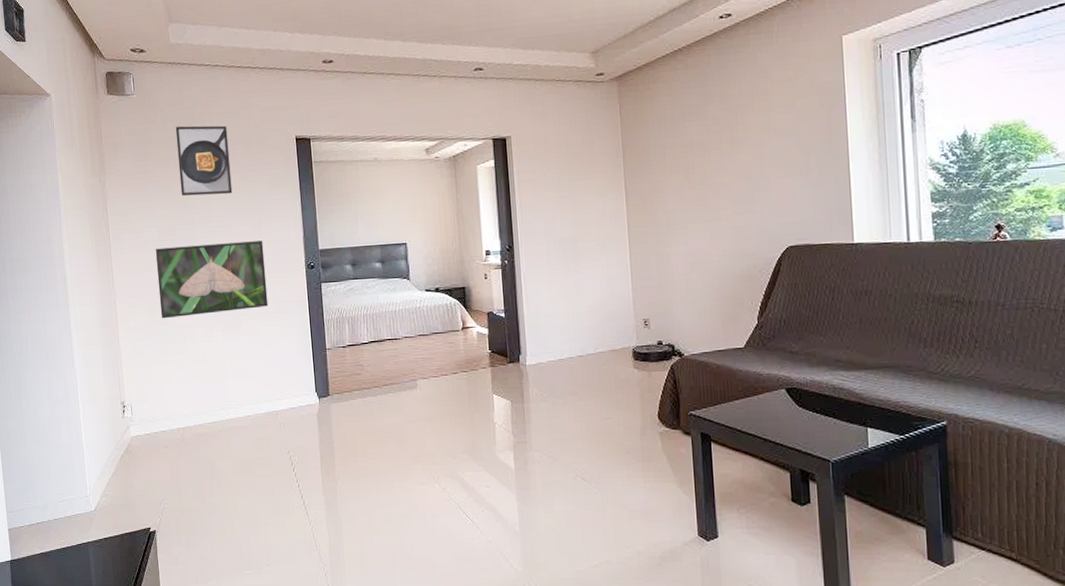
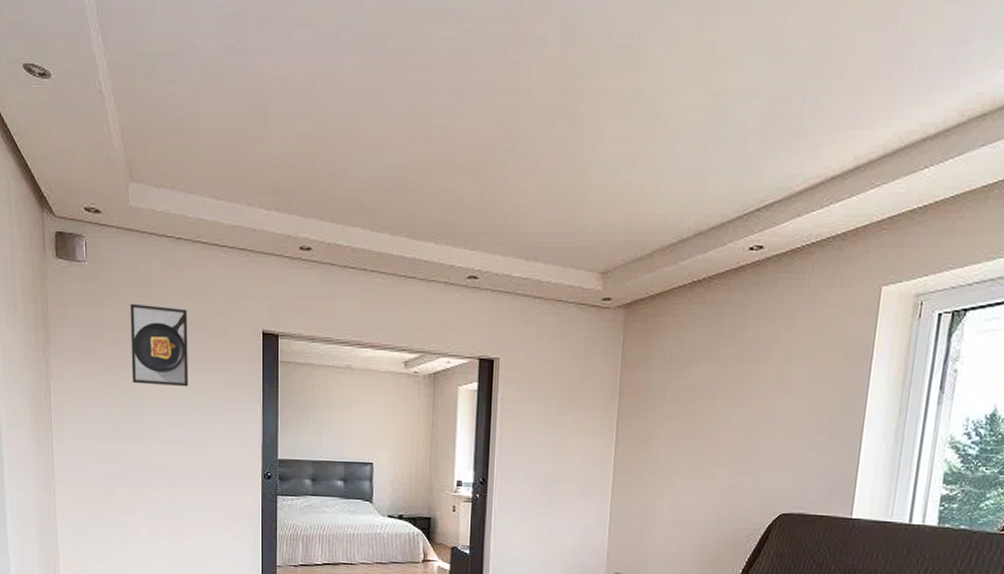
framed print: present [155,240,269,319] -> none [100,438,219,515]

